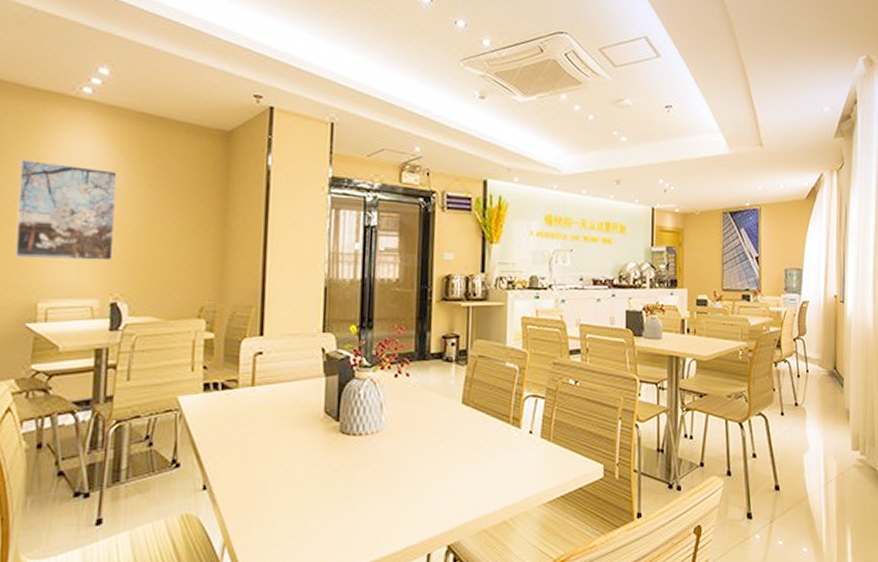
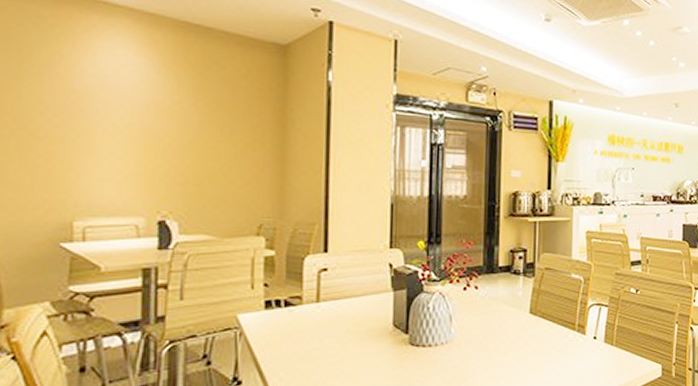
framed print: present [14,160,117,261] -> none [43,69,160,177]

